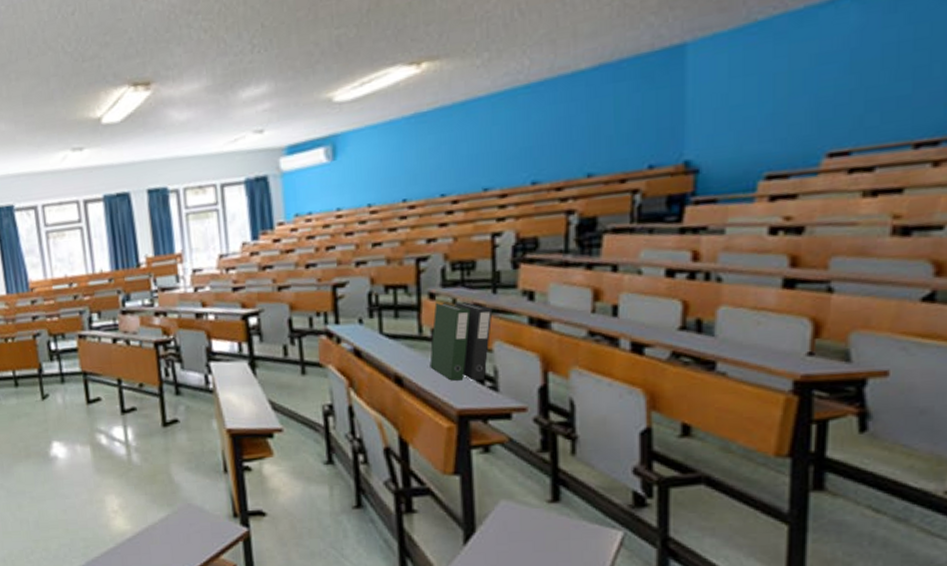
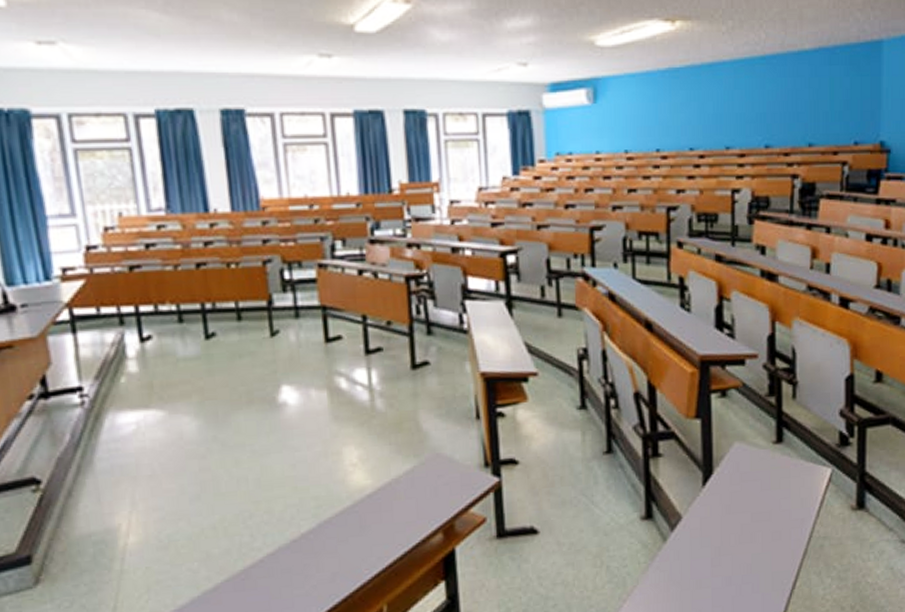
binder: present [429,302,493,381] -> none [676,251,731,328]

